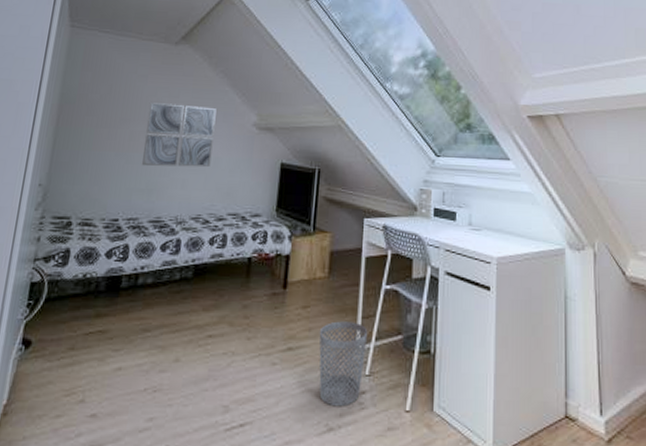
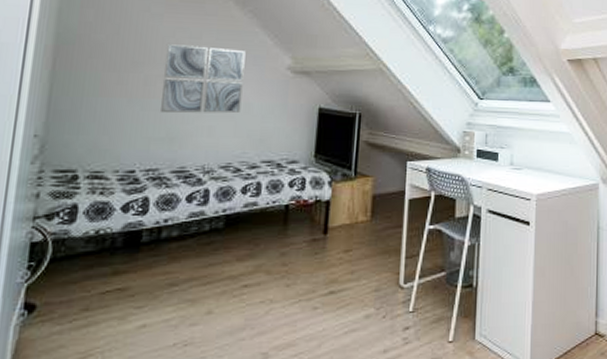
wastebasket: present [319,321,368,407] -> none [361,262,412,344]

